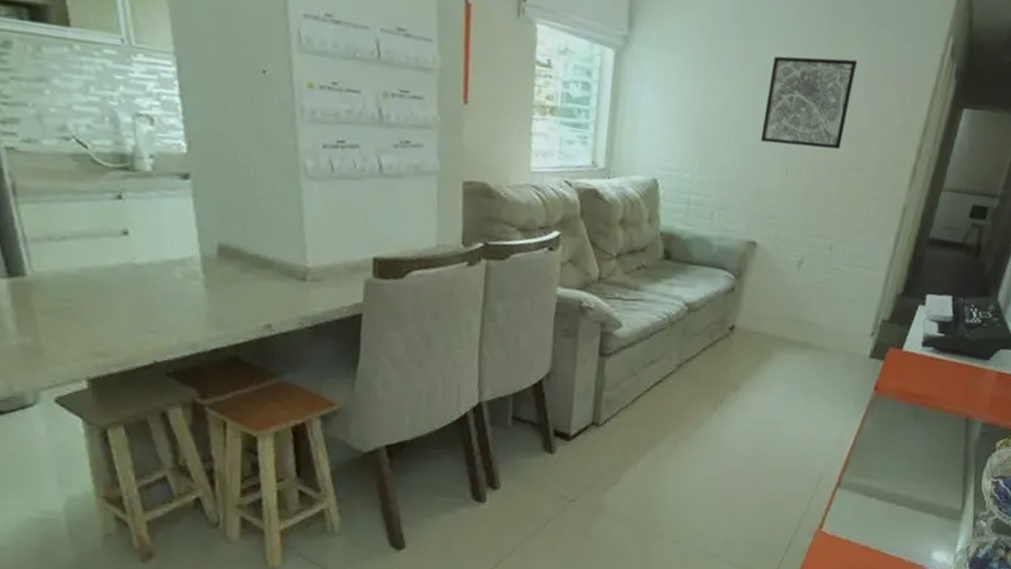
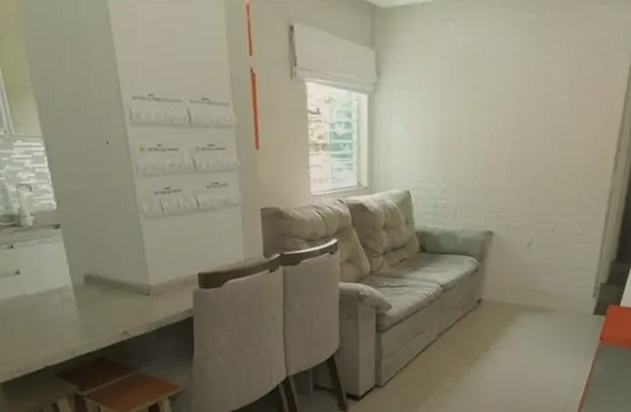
wall art: present [760,56,857,150] -> none [488,79,561,153]

